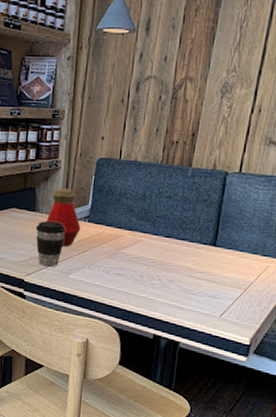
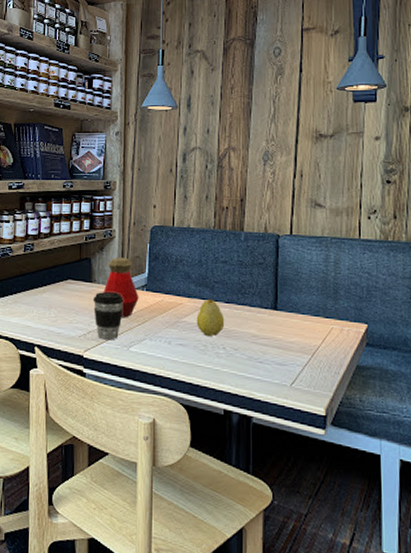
fruit: none [134,231,163,268] -> present [196,297,225,337]

